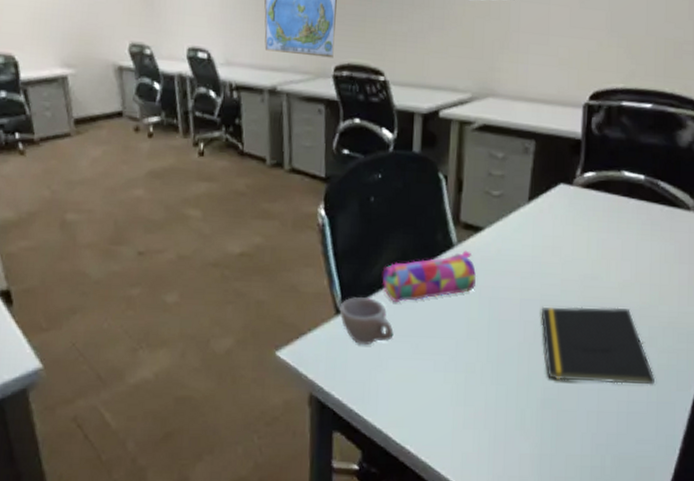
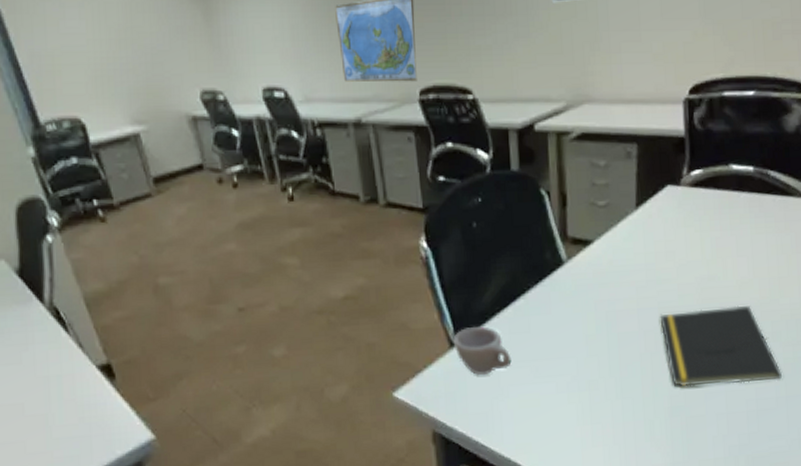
pencil case: present [382,250,477,302] -> none [493,266,591,328]

